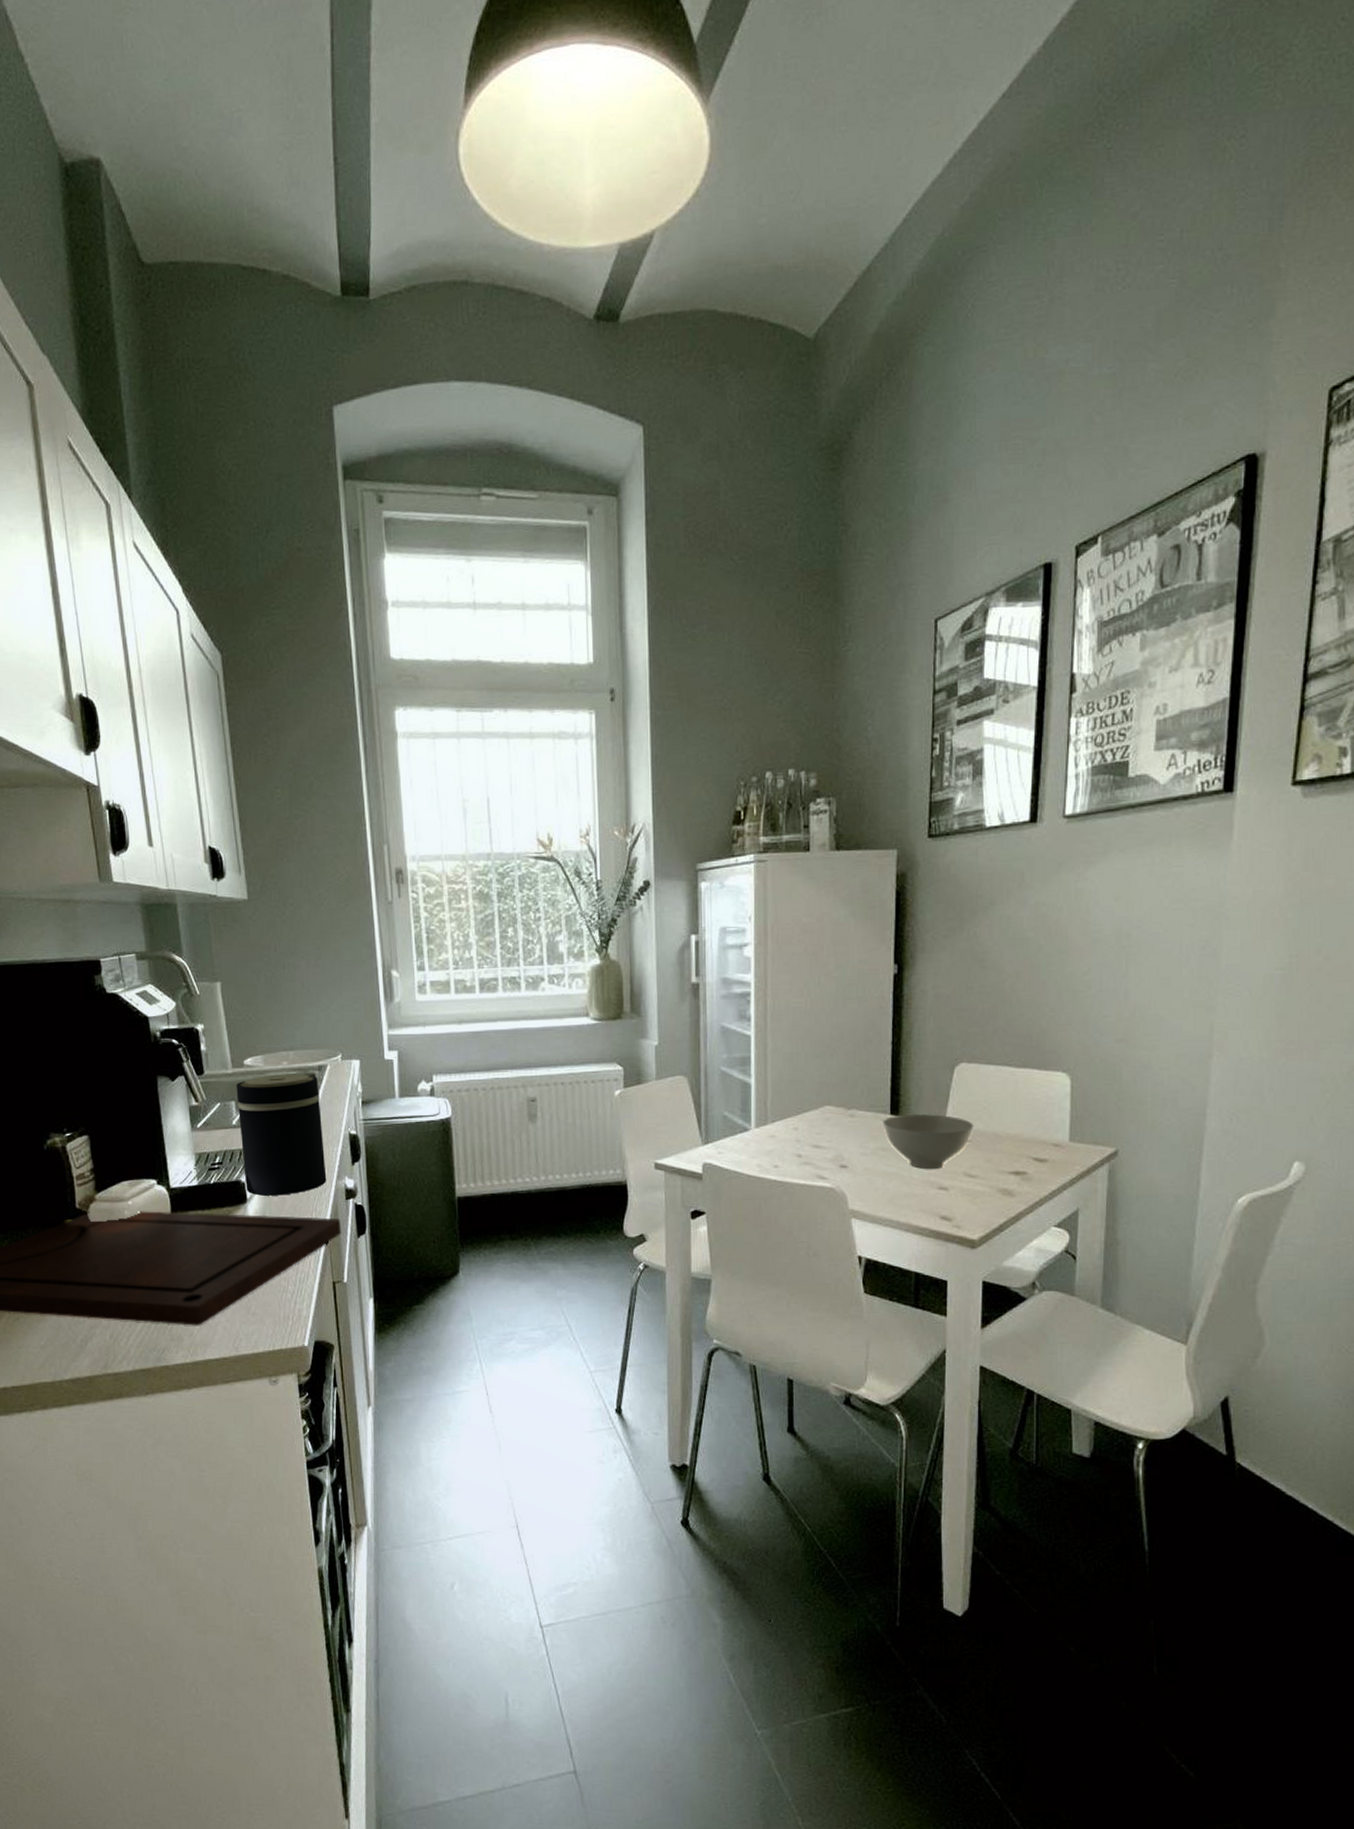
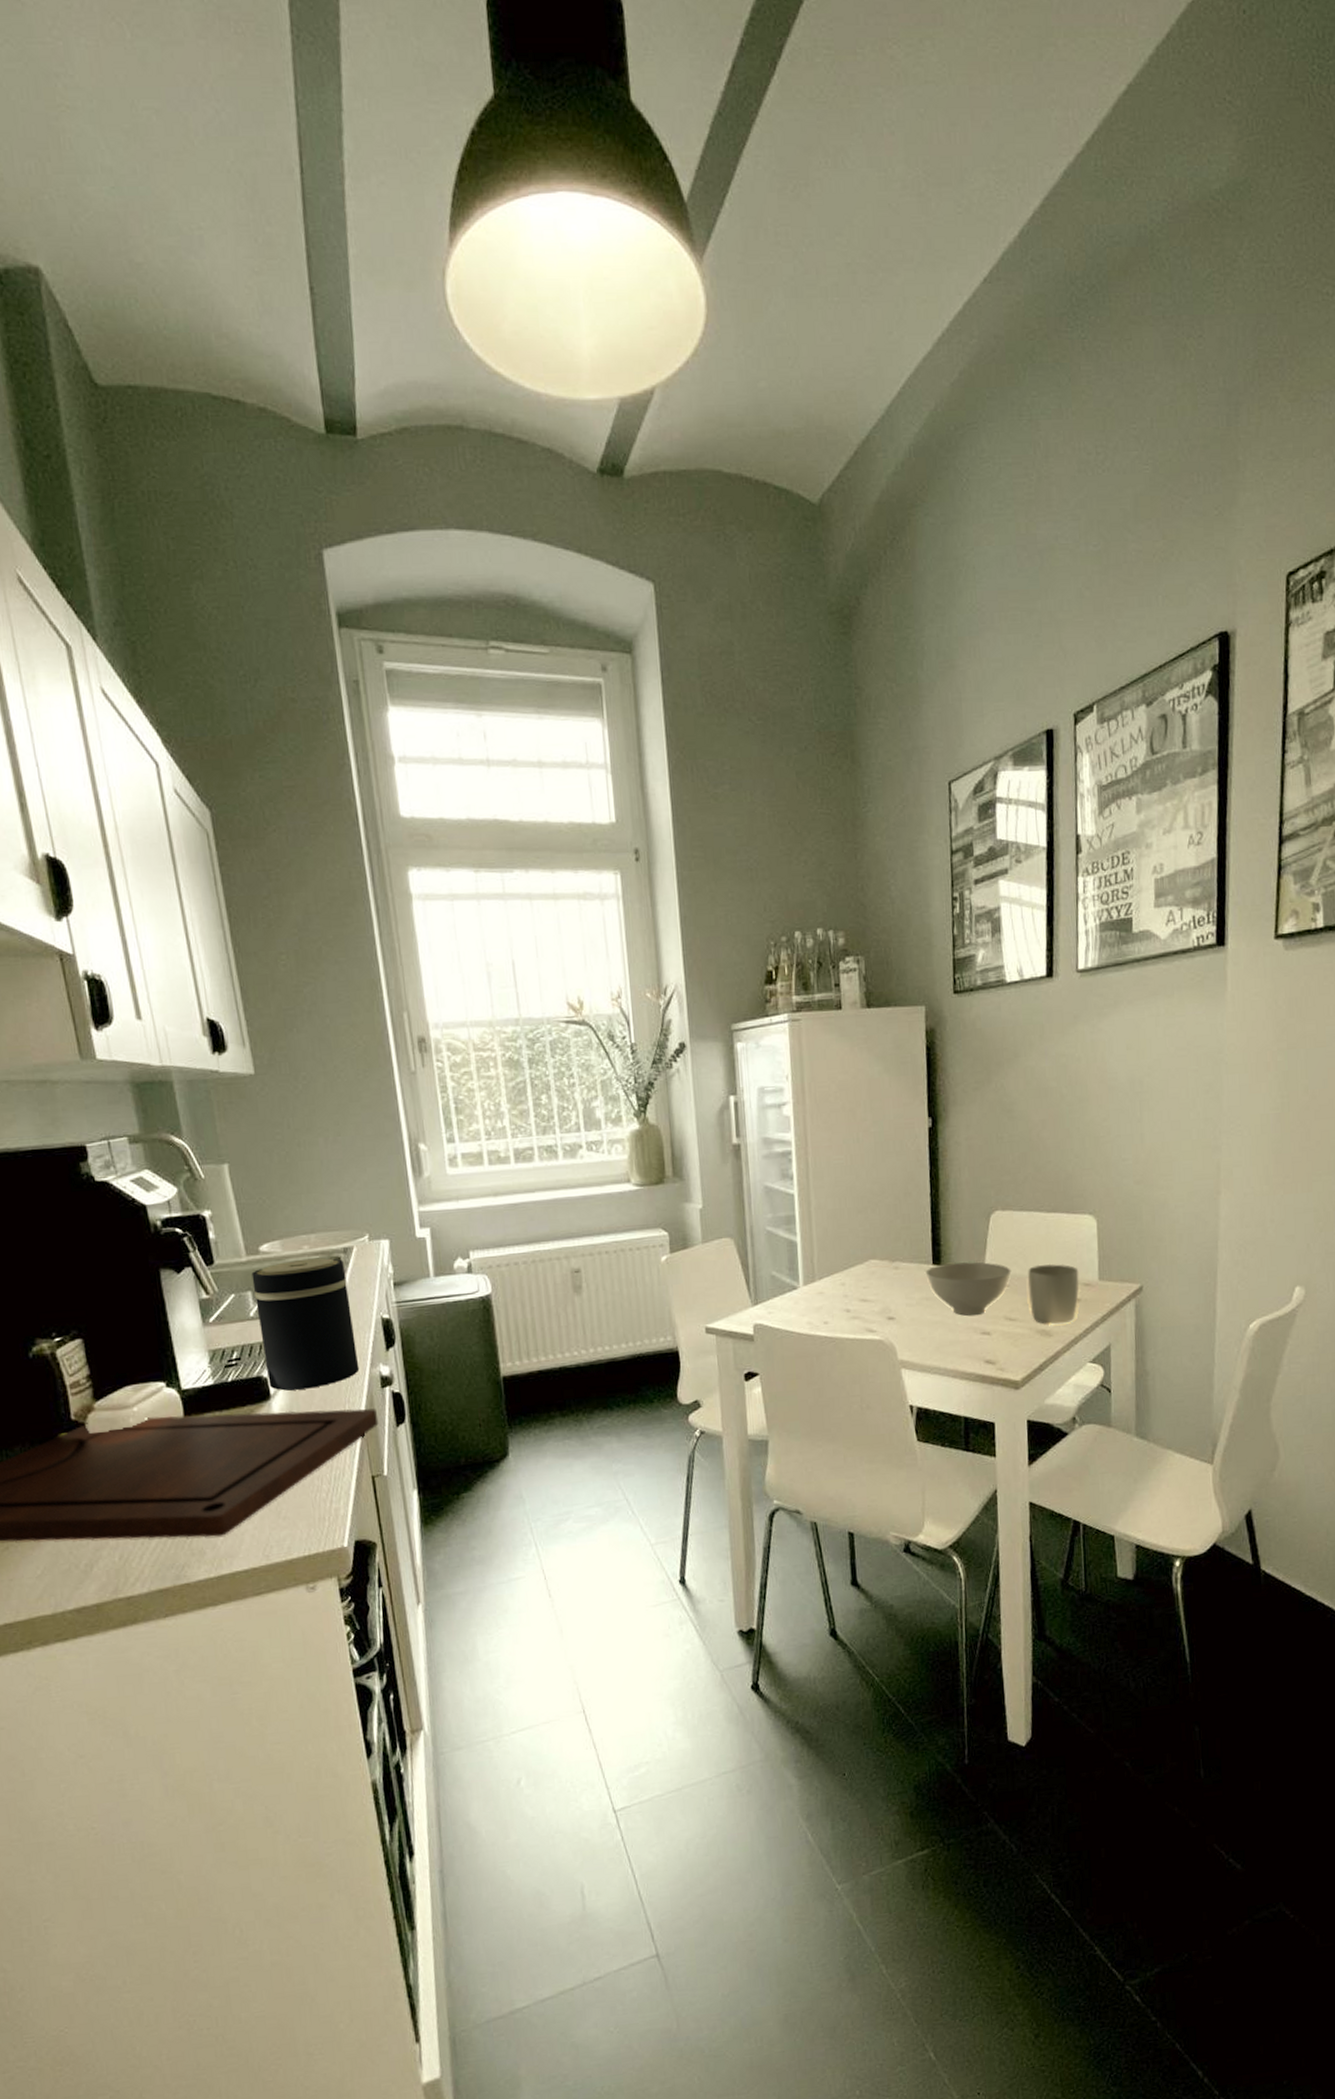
mug: none [991,1120,1048,1185] -> present [1027,1263,1079,1325]

